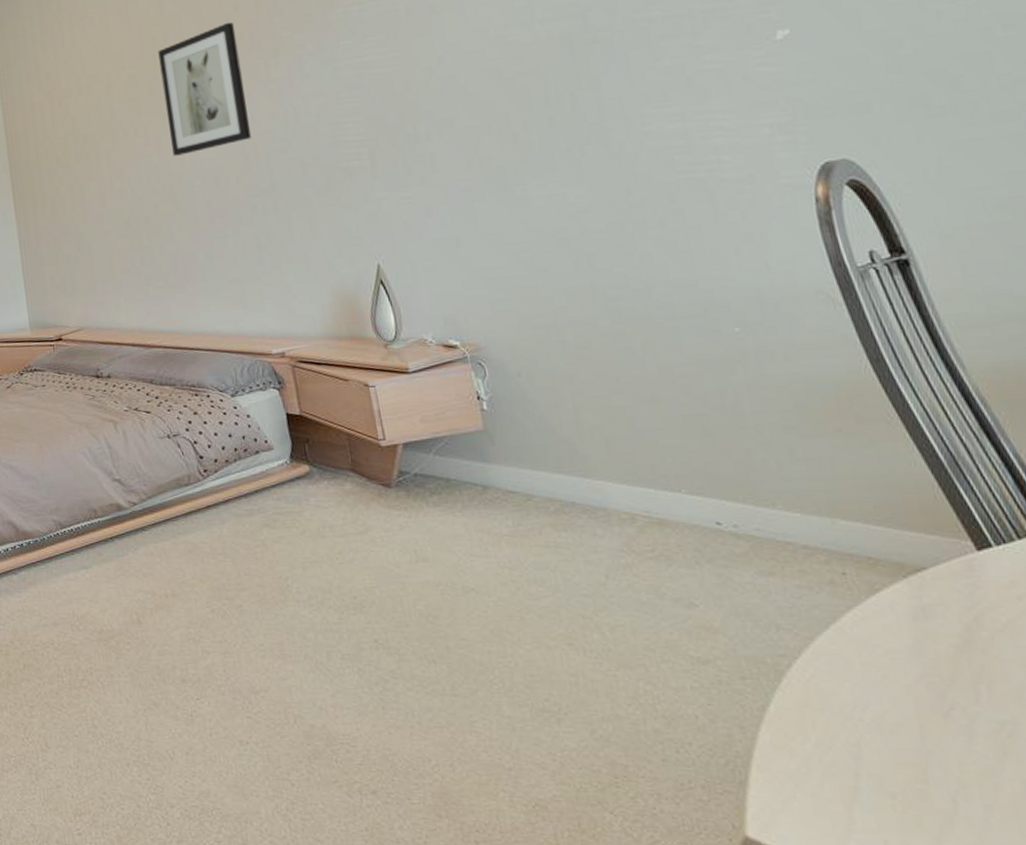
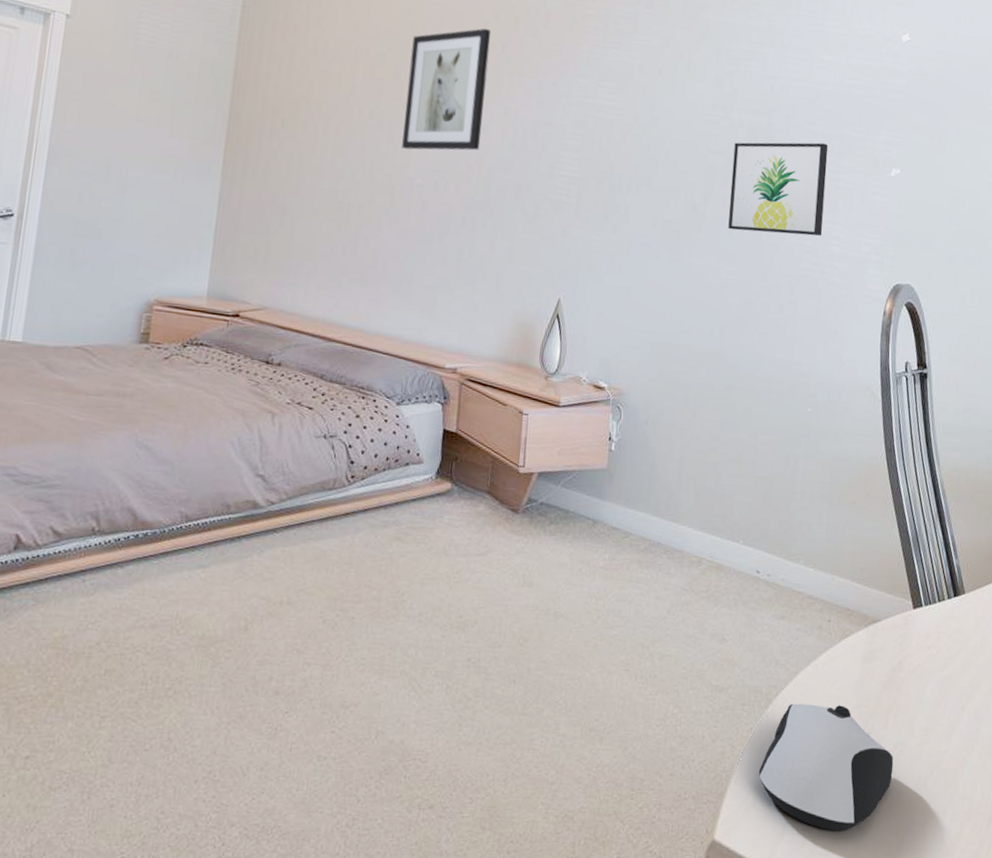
wall art: none [546,27,696,151] -> present [728,142,829,236]
computer mouse: none [788,675,1010,832] -> present [758,703,894,831]

